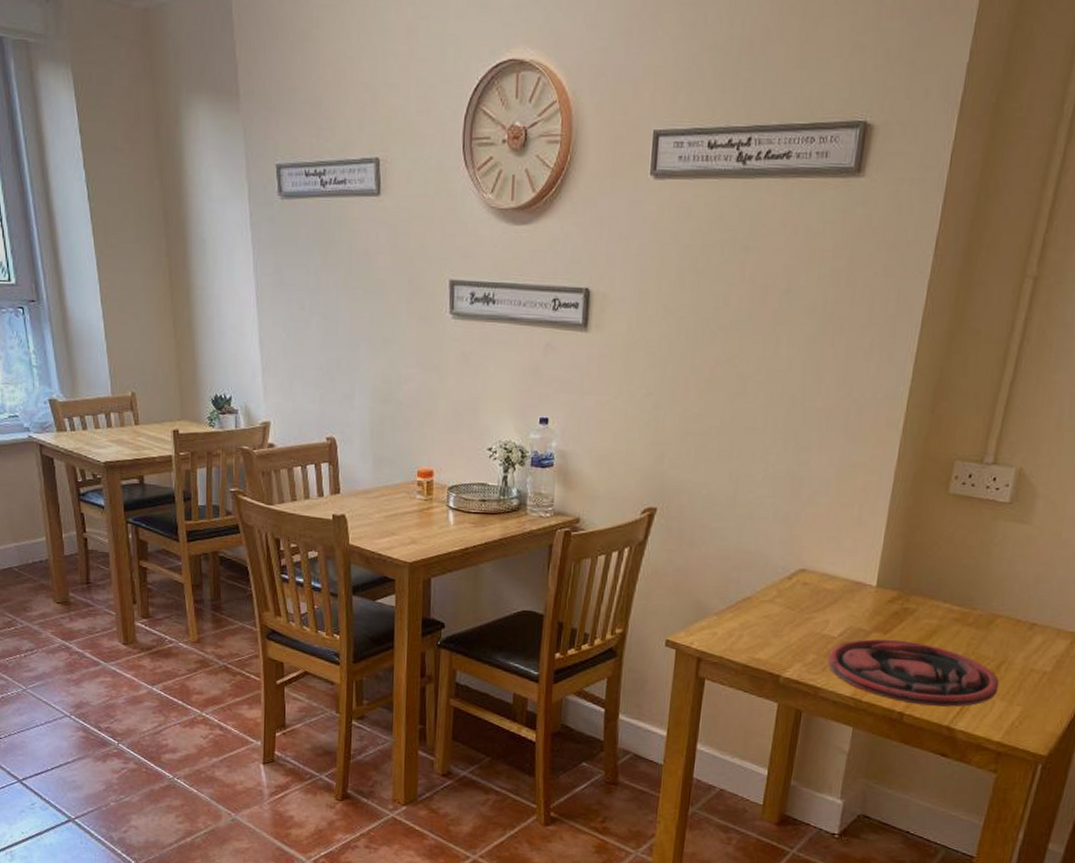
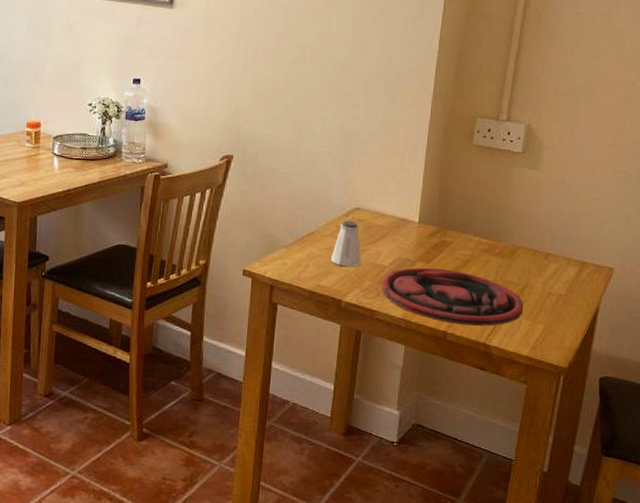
saltshaker: none [769,583,806,638] -> present [331,220,362,267]

